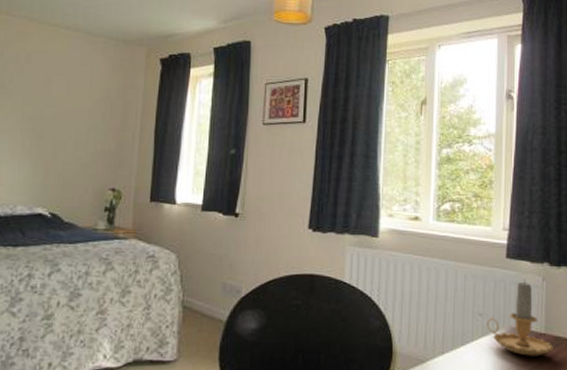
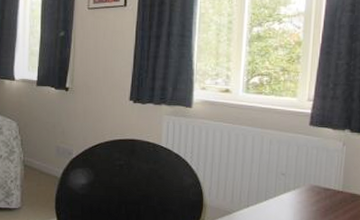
candle: present [486,279,554,356] -> none [288,144,350,210]

